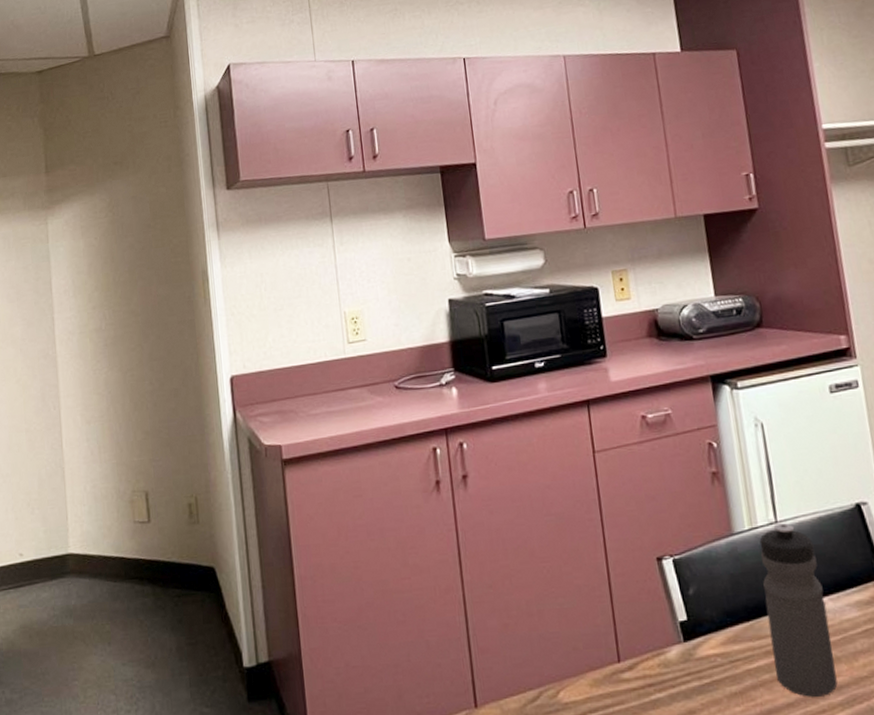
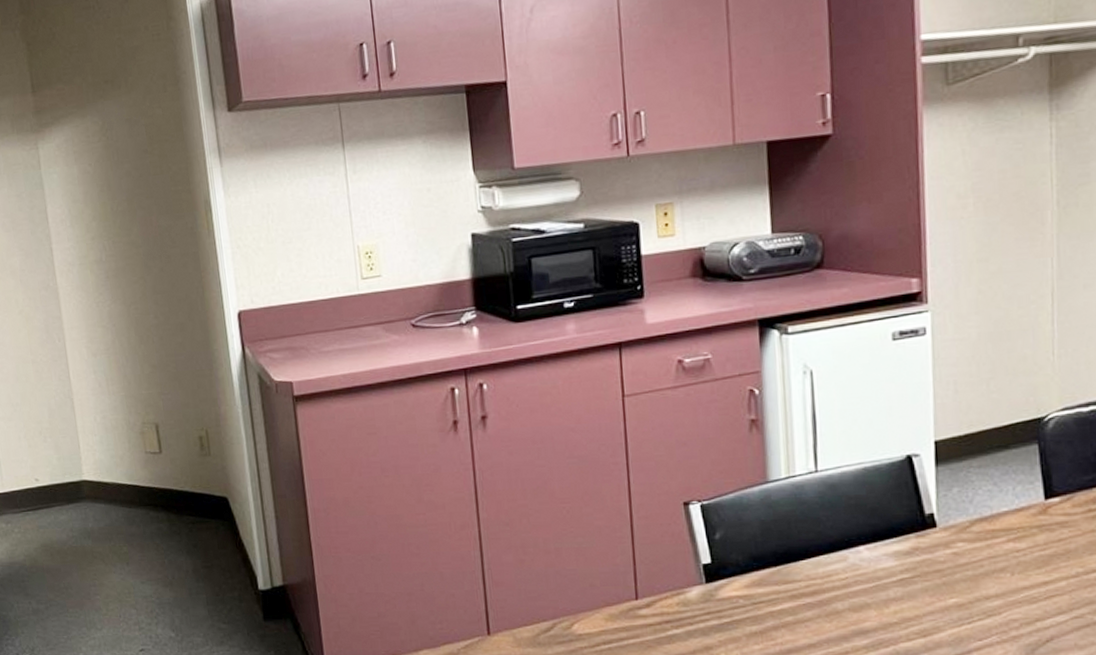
water bottle: present [759,523,838,697] -> none [795,473,864,639]

